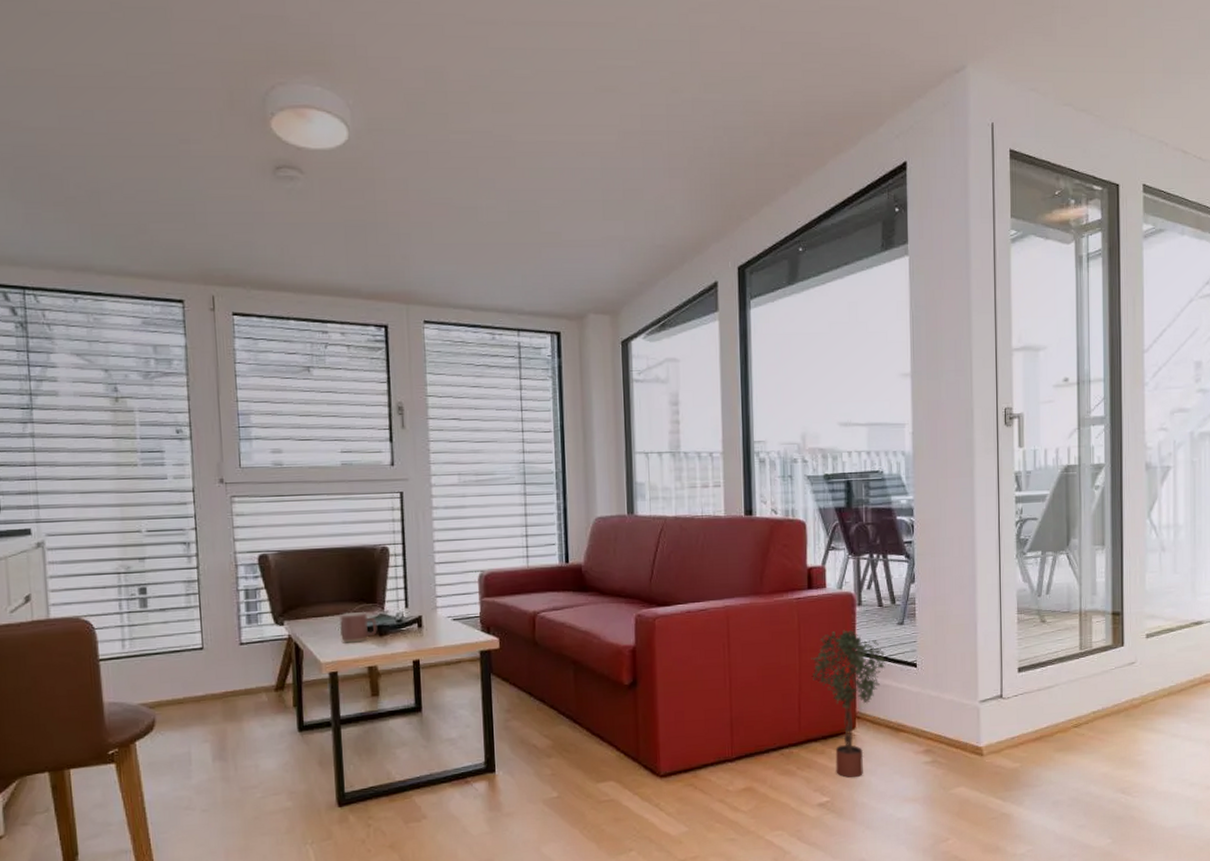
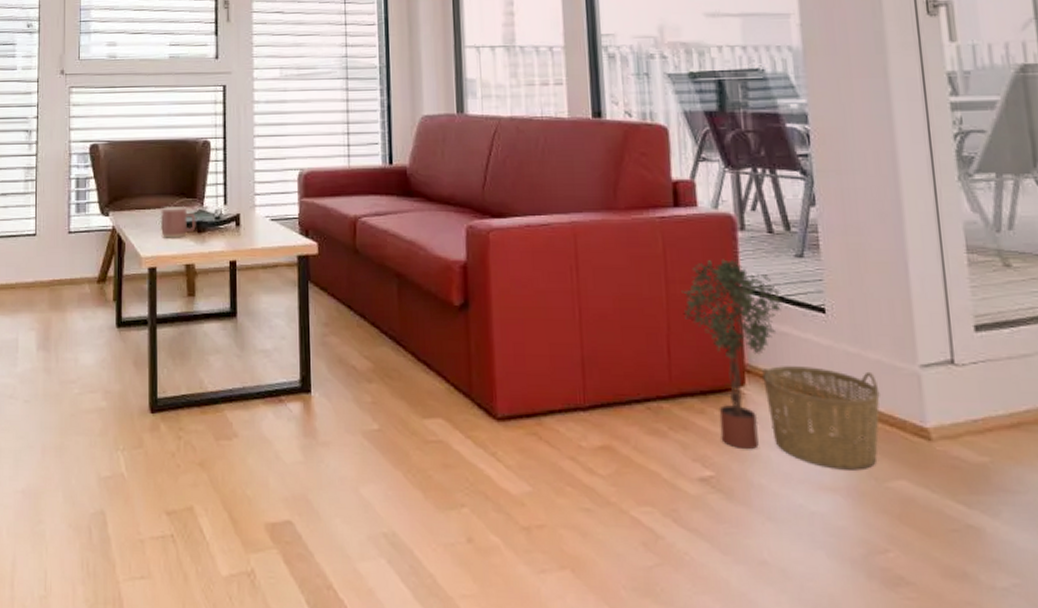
basket: none [868,709,951,785] -> present [761,366,880,470]

